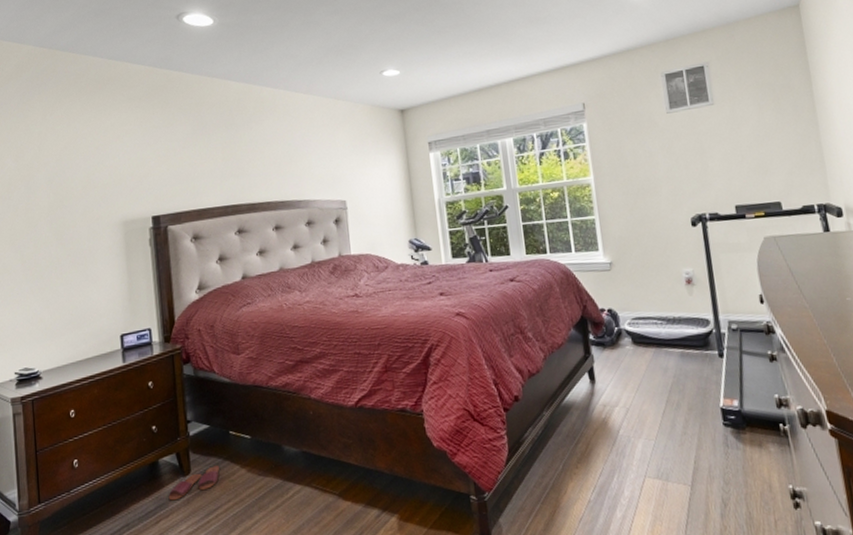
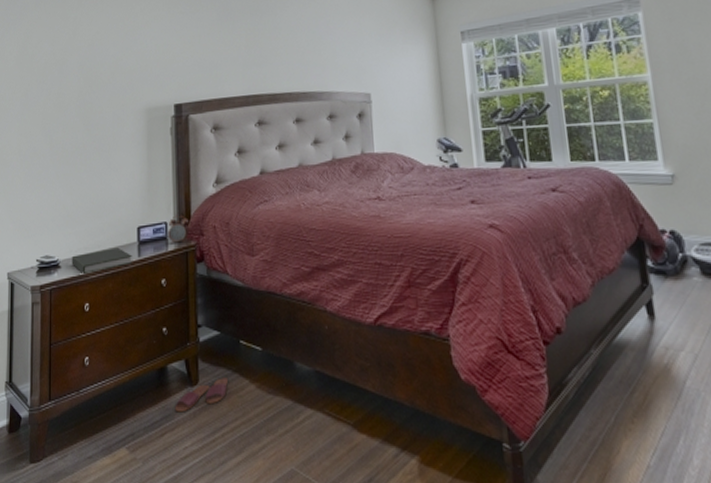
book: none [53,355,117,383] -> present [72,247,132,275]
alarm clock: none [152,321,174,349] -> present [168,215,190,245]

